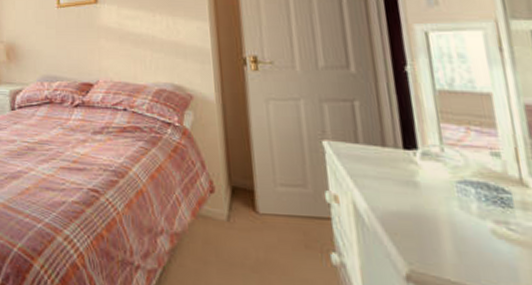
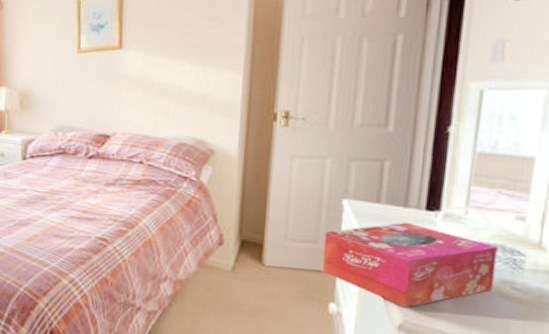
tissue box: none [311,162,490,255] -> present [321,222,498,308]

